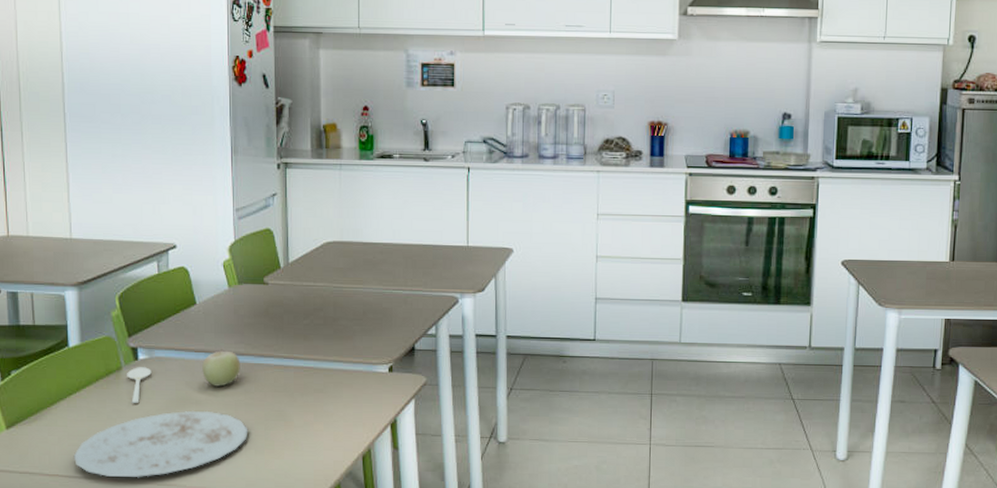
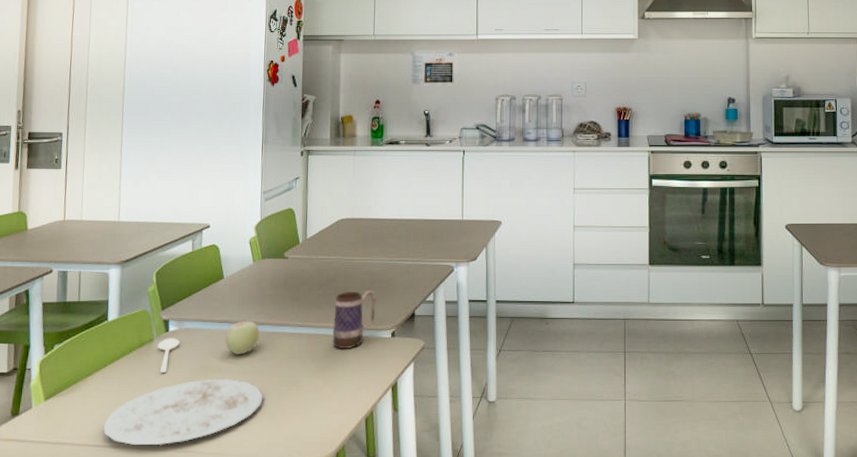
mug: none [322,320,371,383] -> present [332,290,377,349]

